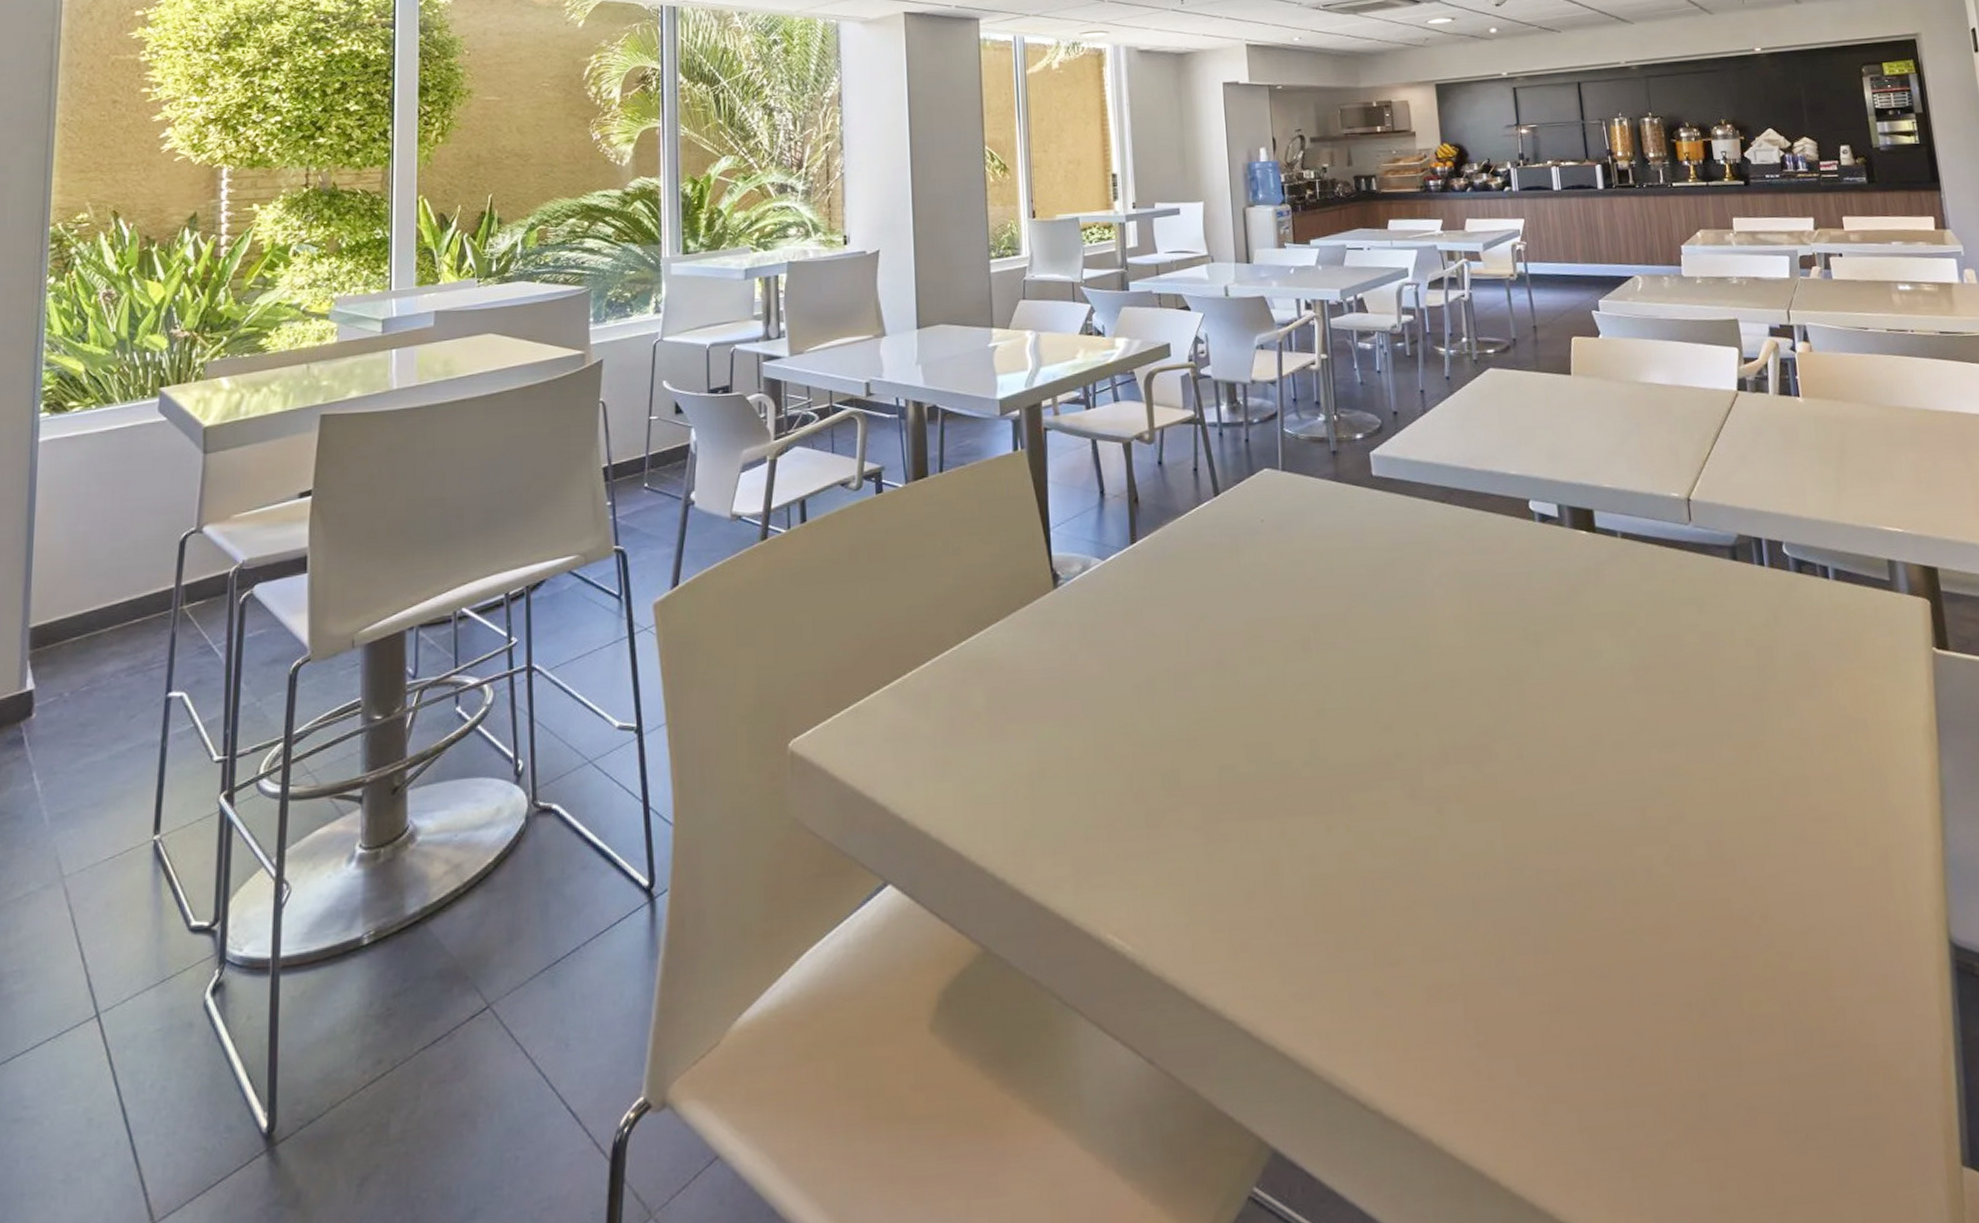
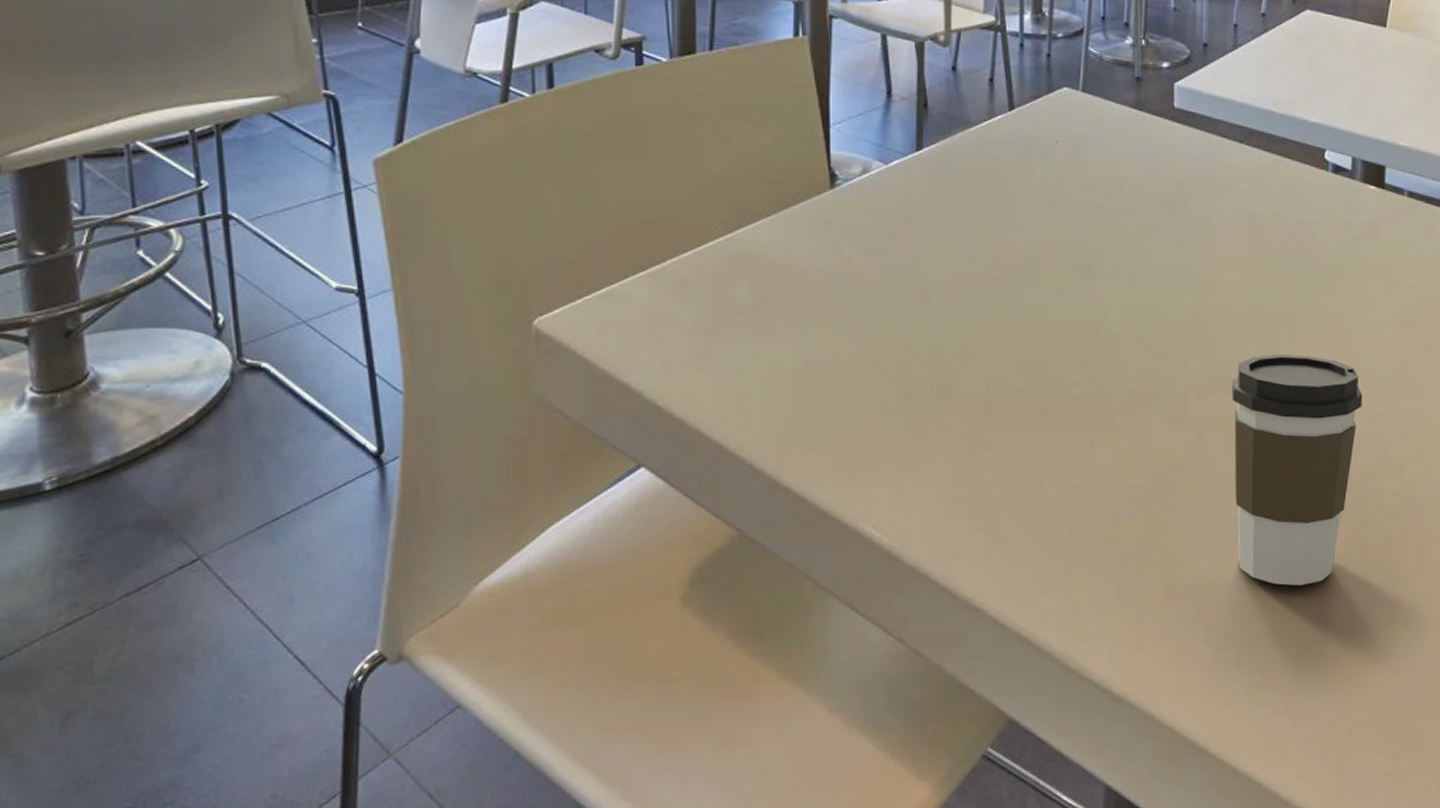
coffee cup: none [1467,713,1611,976] -> present [1231,355,1363,586]

